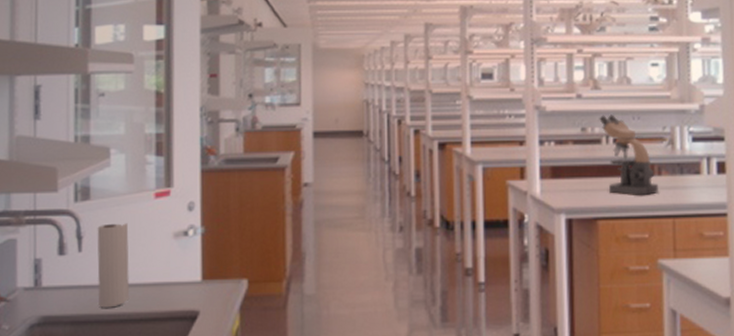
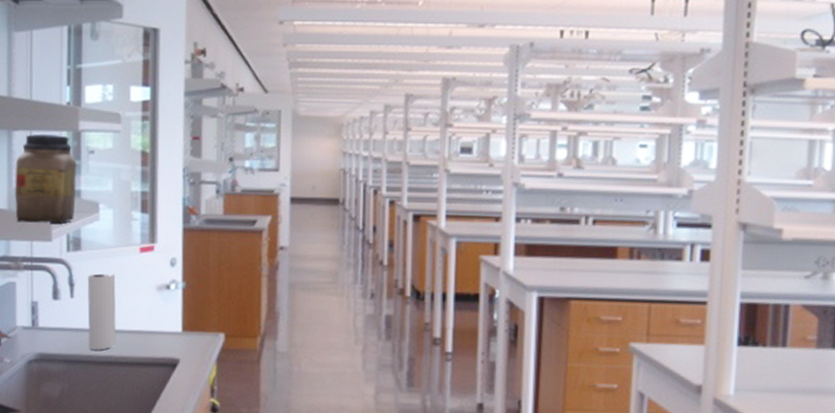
jar: none [16,77,86,174] -> present [14,133,77,224]
microscope: present [599,114,659,196] -> none [579,195,637,279]

